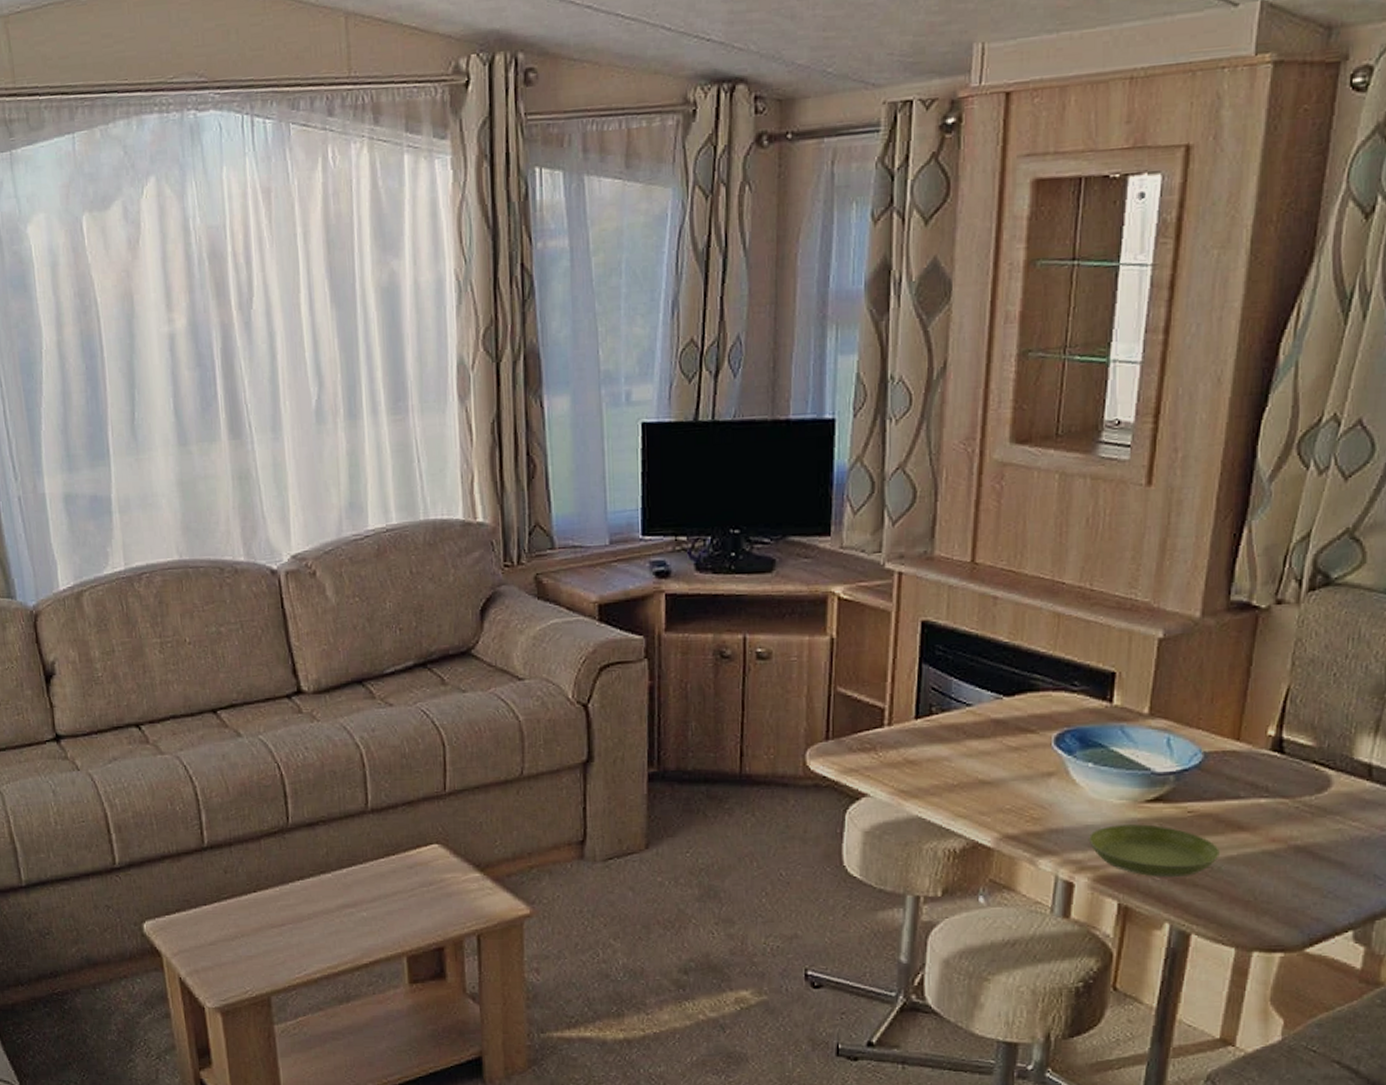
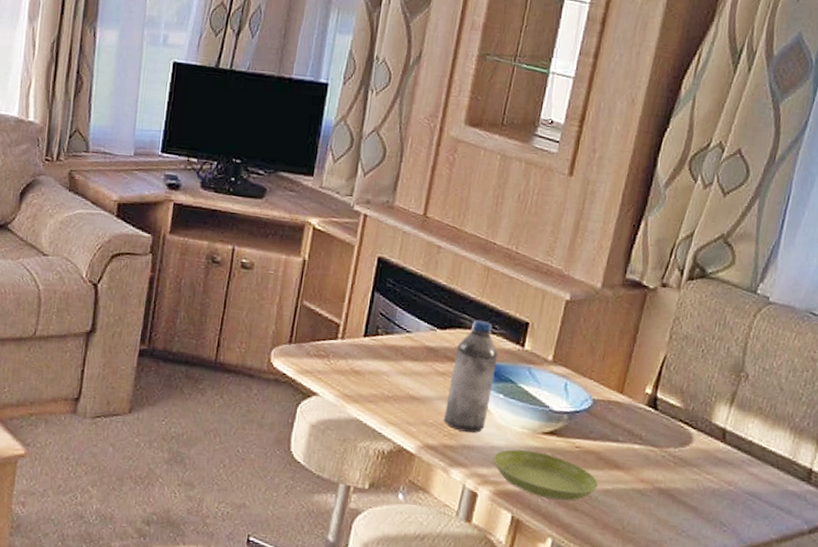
water bottle: none [1024,678,1081,814] -> present [444,319,498,433]

